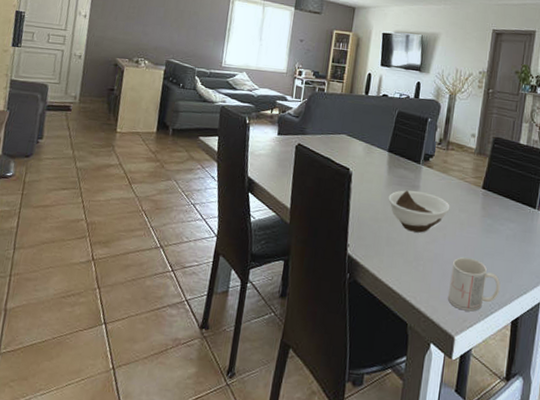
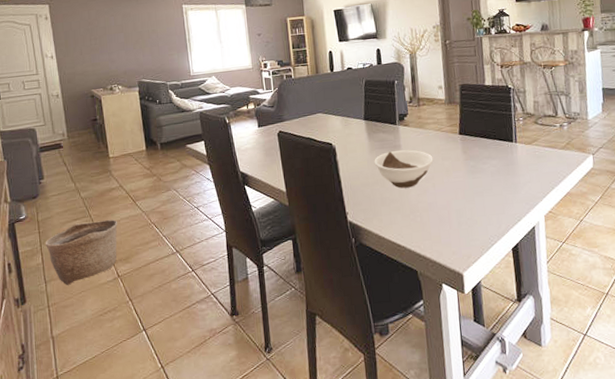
basket: none [24,193,108,257] -> present [45,219,118,285]
mug: present [448,257,501,312] -> none [447,200,496,249]

